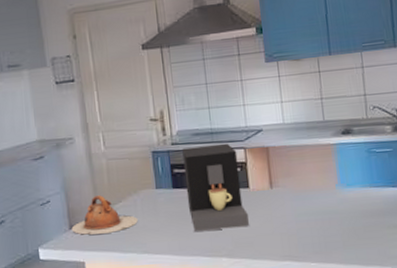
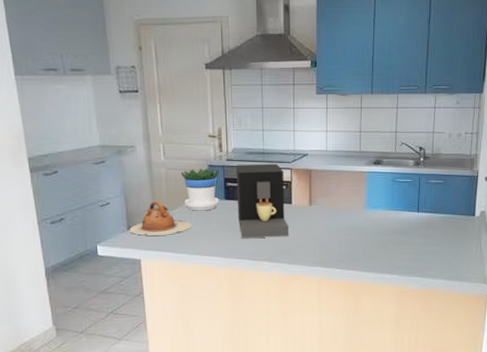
flowerpot: none [122,155,167,204] -> present [180,168,220,211]

